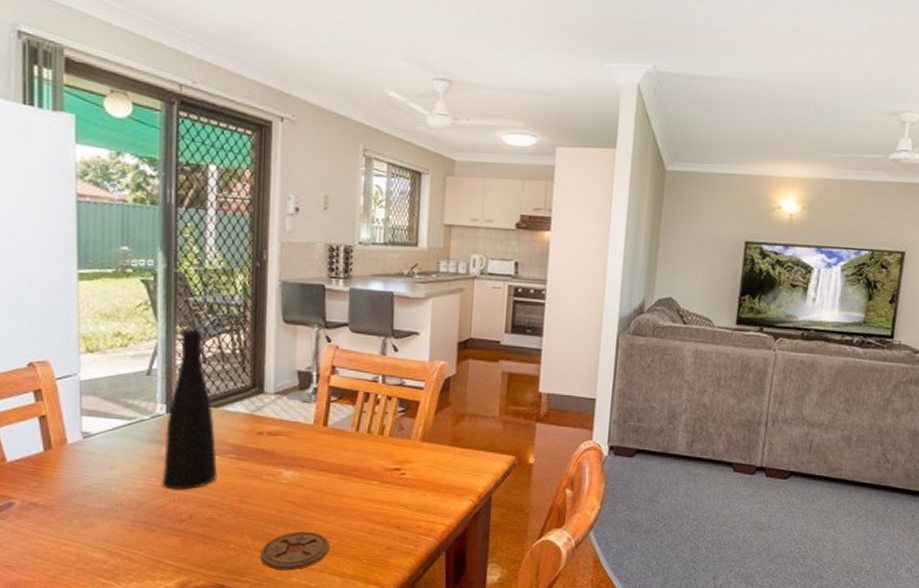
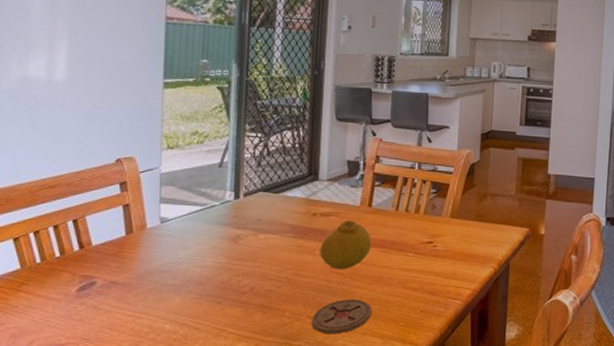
vase: present [162,330,217,490] -> none [228,128,277,266]
fruit: none [268,441,328,498] -> present [320,220,371,270]

